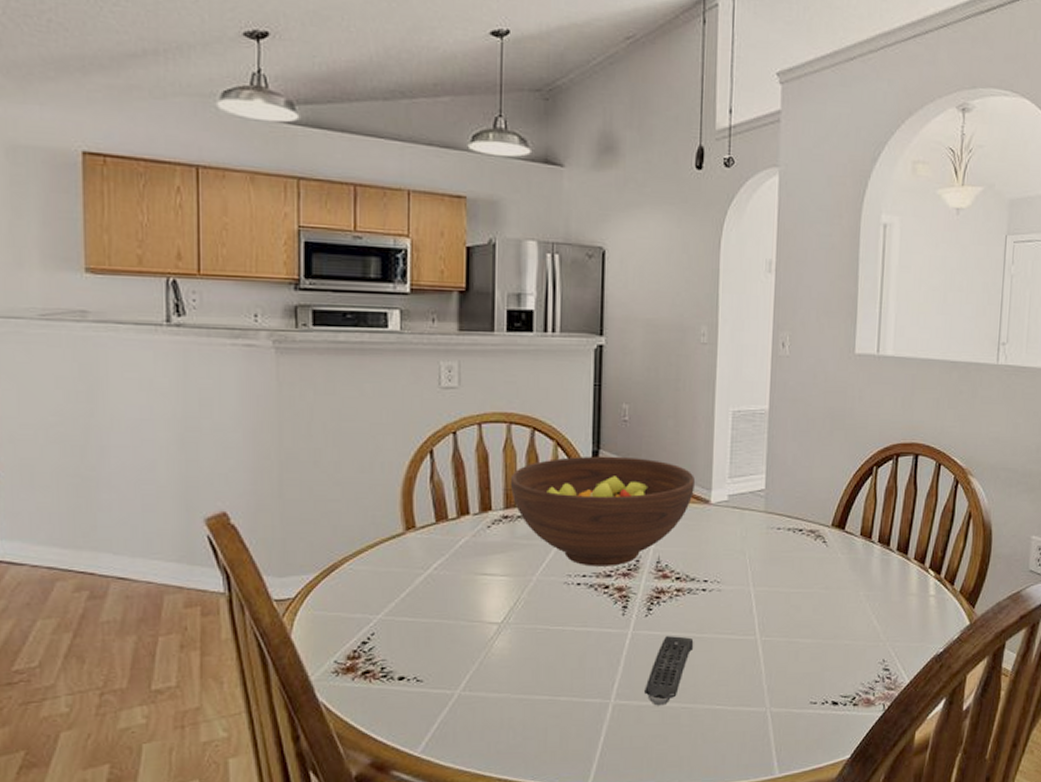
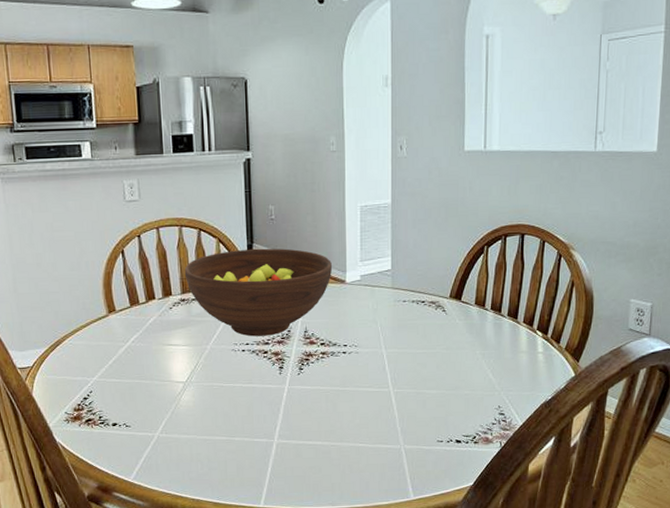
remote control: present [644,636,694,706] -> none [301,389,338,444]

